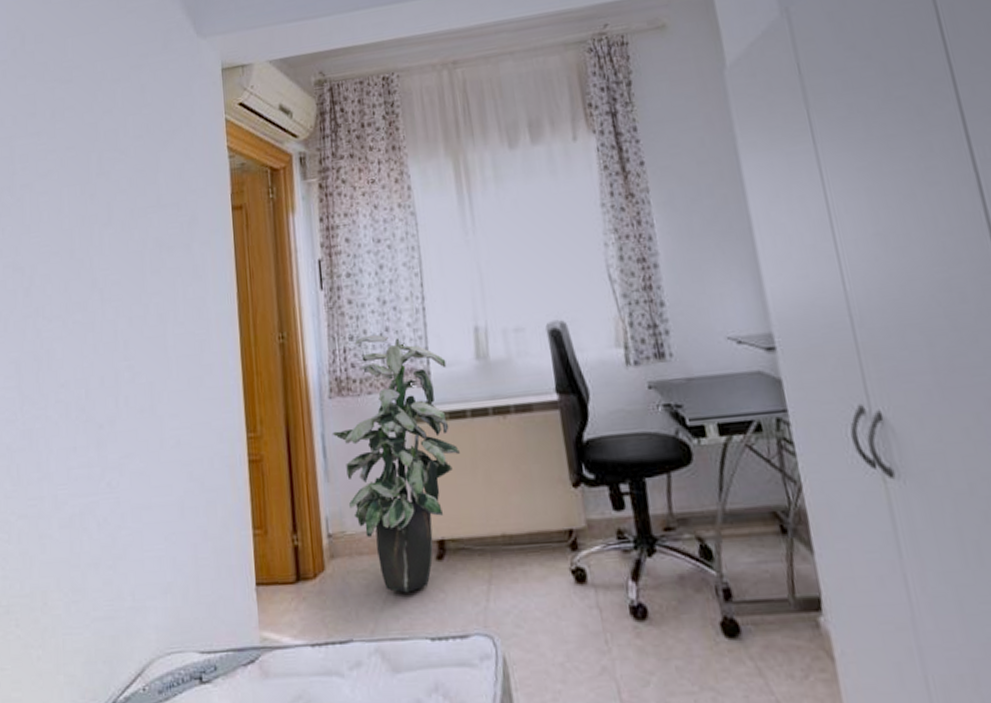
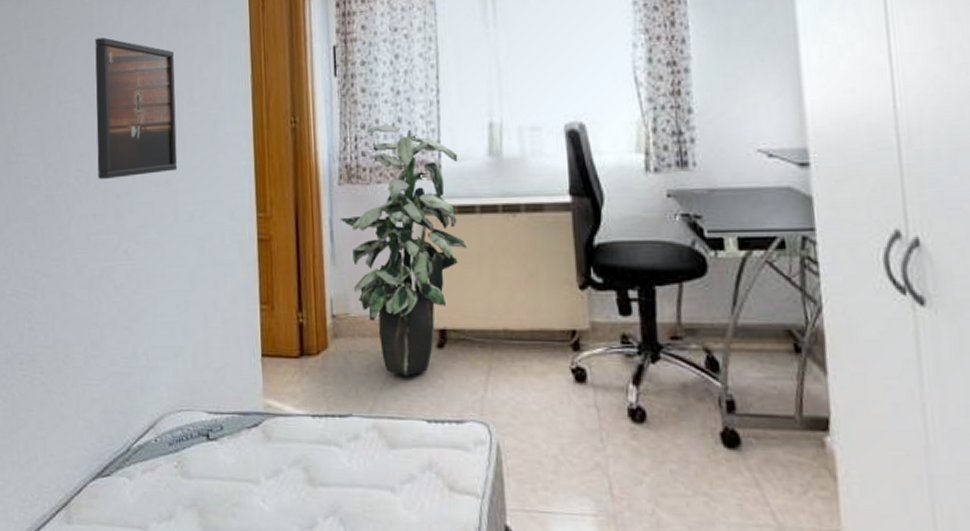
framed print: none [75,263,163,409] -> present [95,37,178,179]

